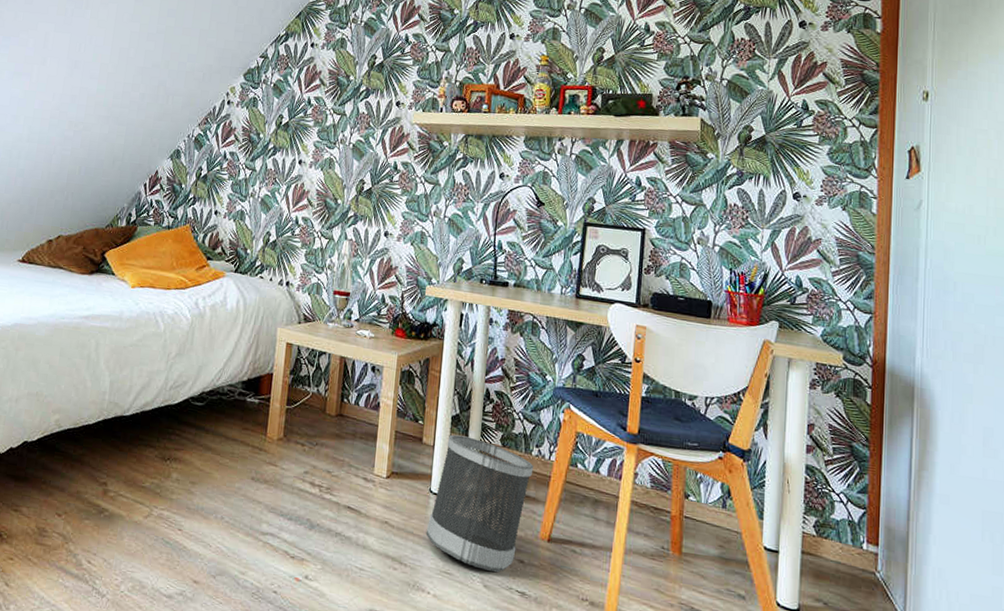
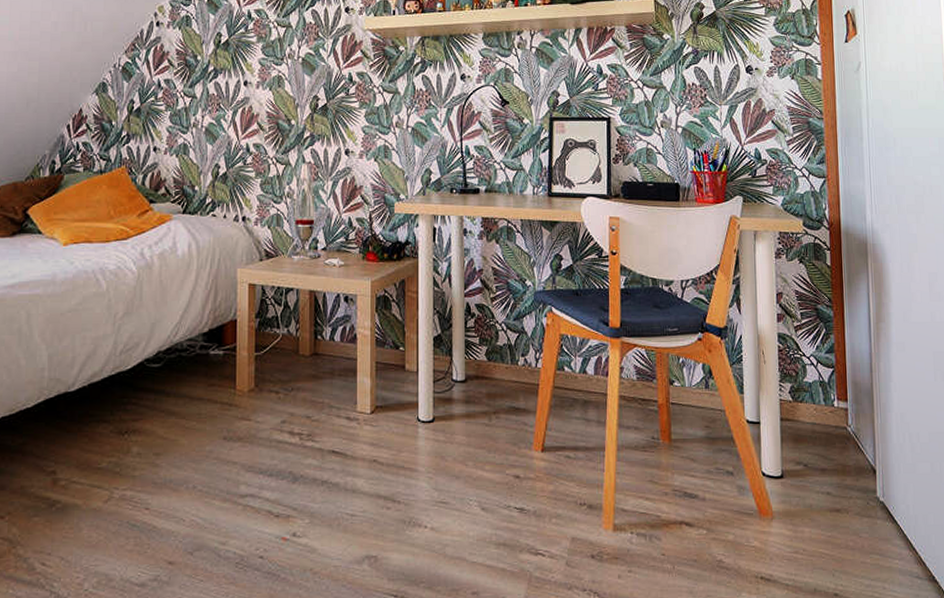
wastebasket: present [426,434,534,573] -> none [417,356,521,493]

